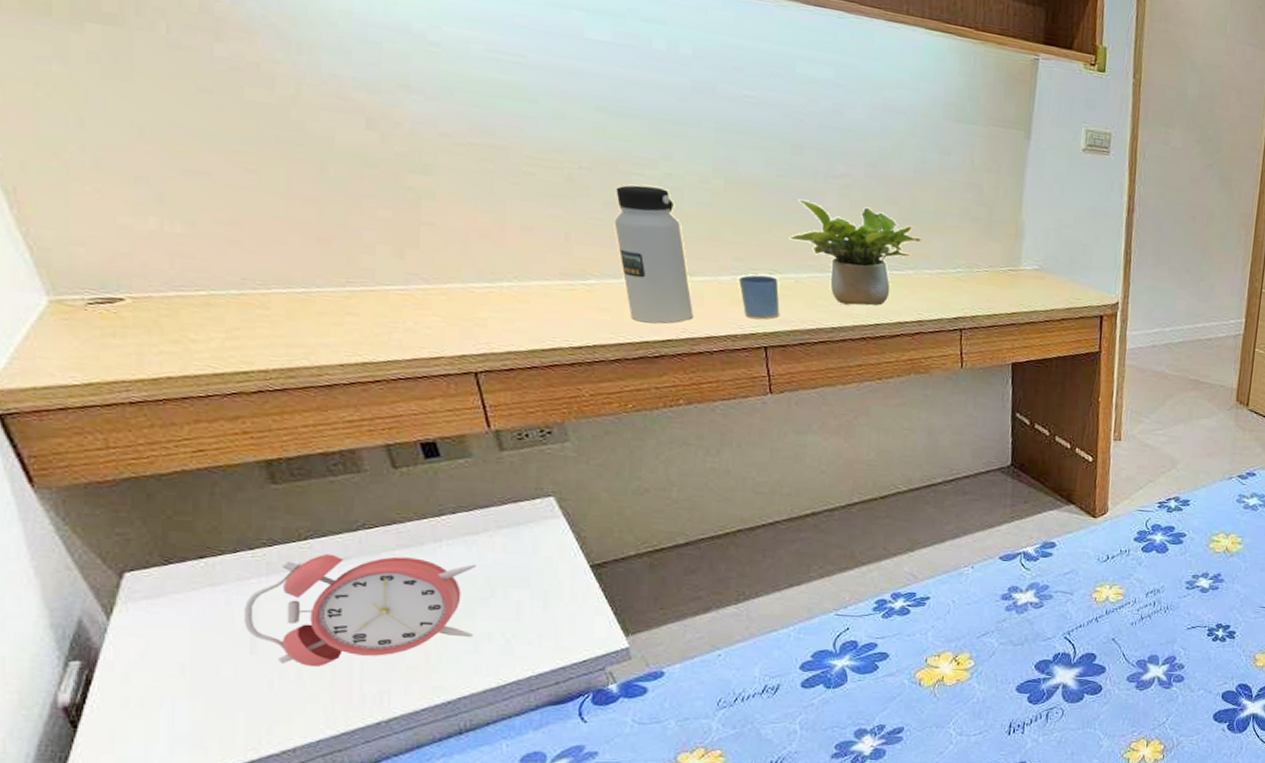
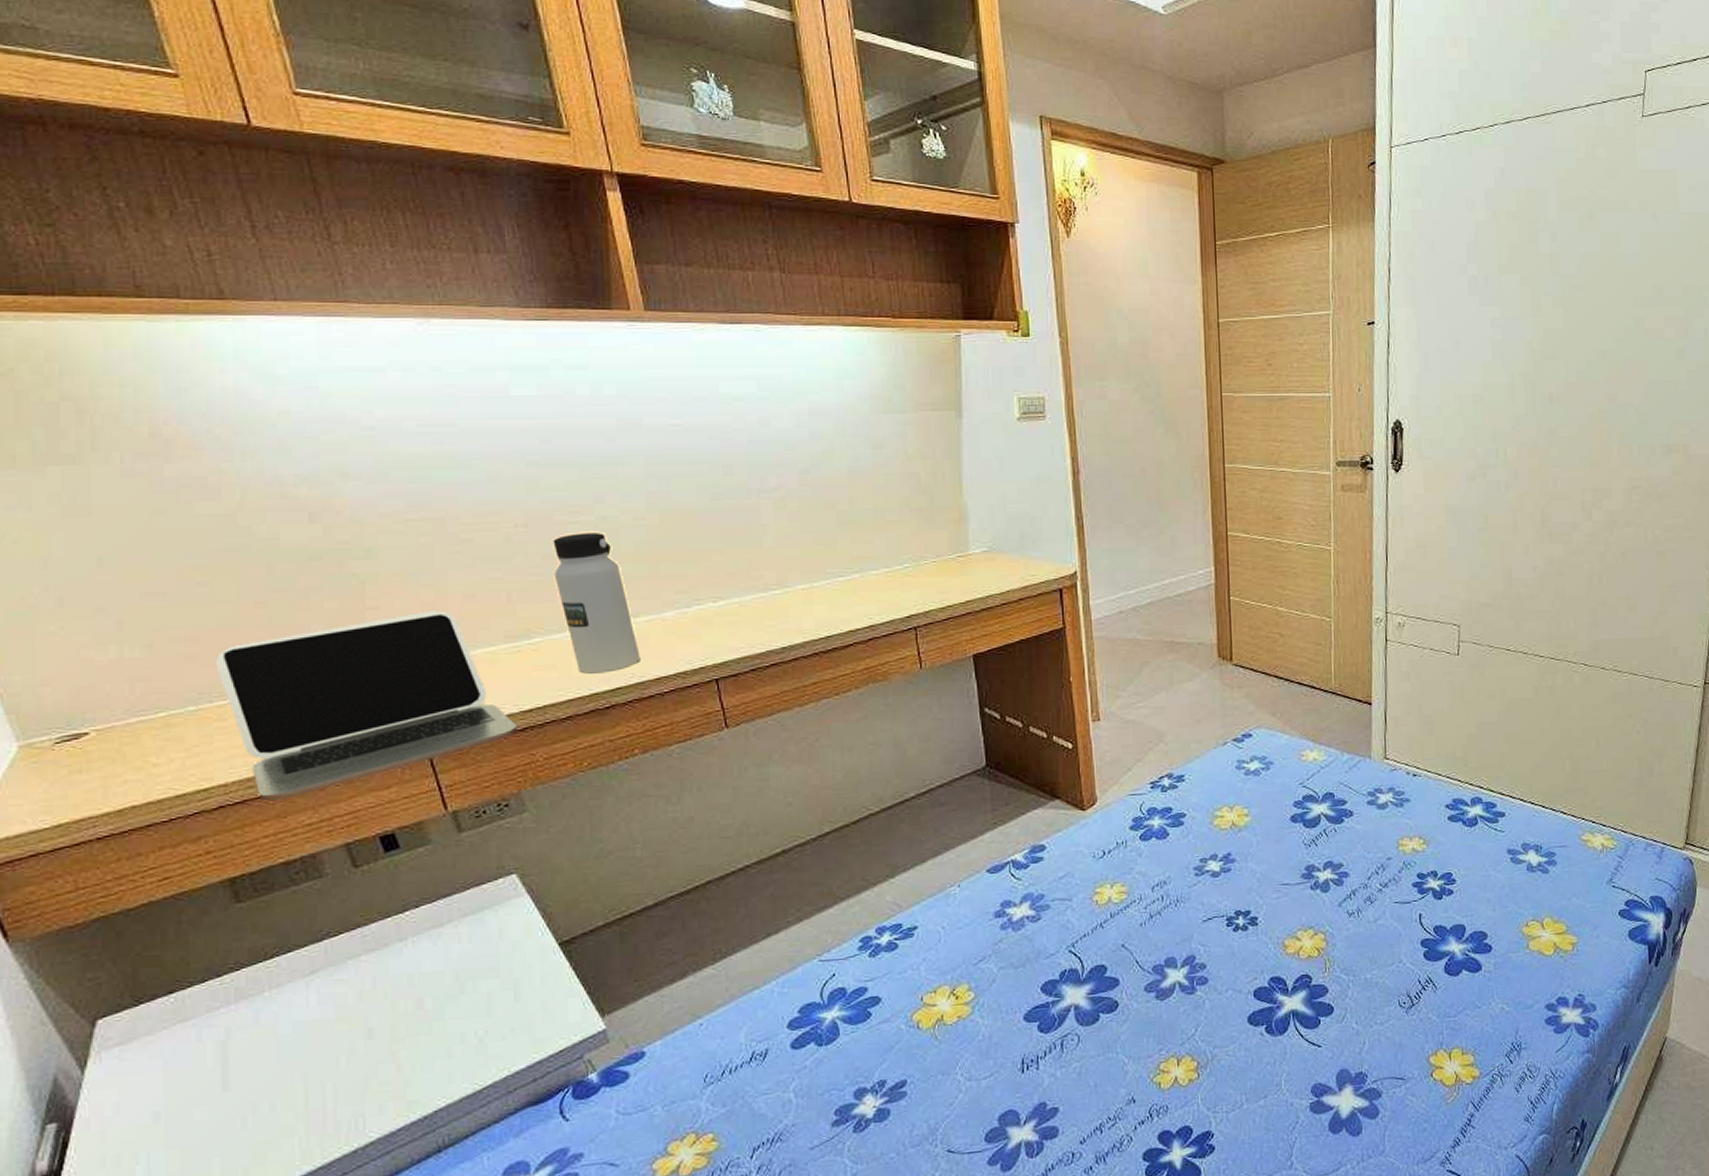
alarm clock: present [244,553,476,666] -> none [215,960,445,1097]
laptop: none [261,235,567,395] -> present [215,610,518,802]
mug: present [738,275,780,320] -> none [683,604,727,652]
potted plant: present [791,199,922,306] -> none [731,516,864,621]

